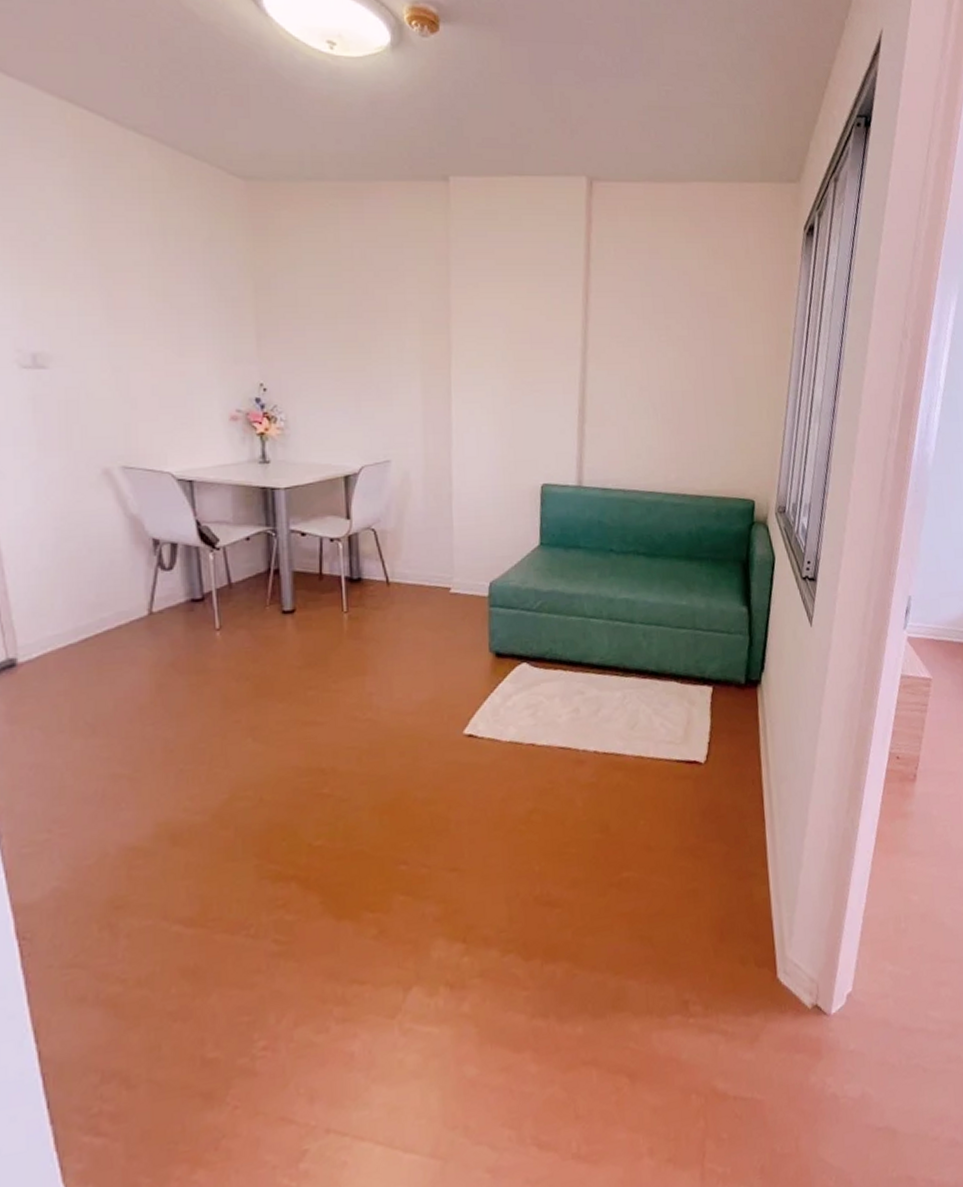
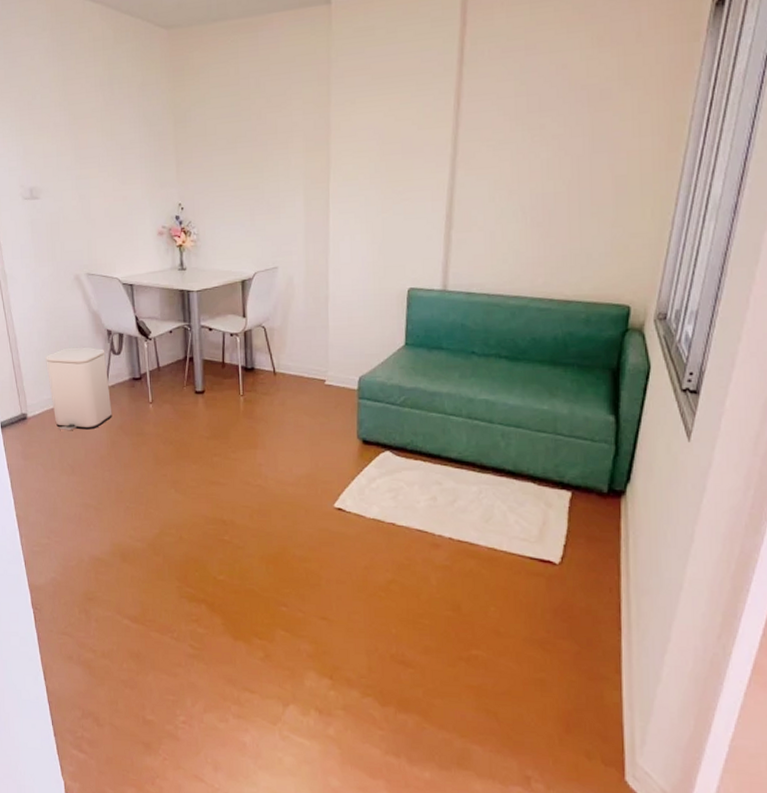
pedal bin: none [52,561,159,678] -> present [46,346,113,431]

